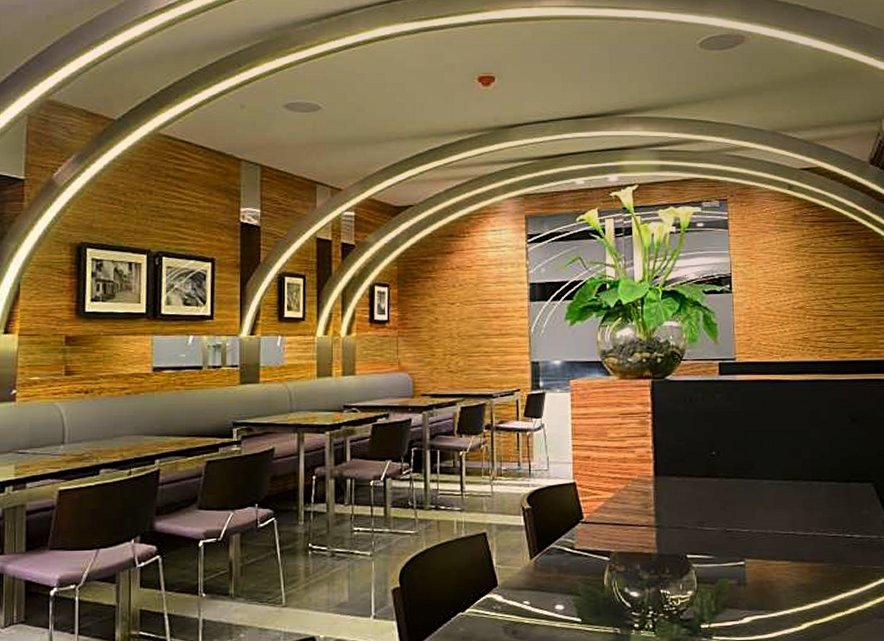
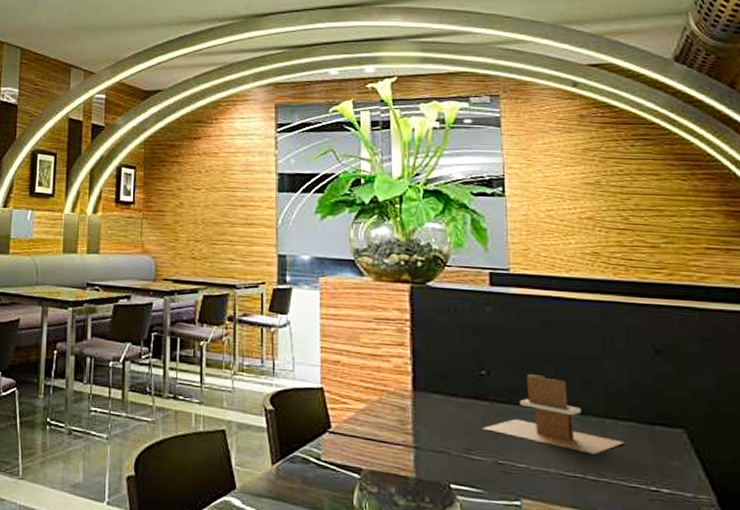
napkin holder: none [714,450,827,513] -> present [483,374,625,455]

